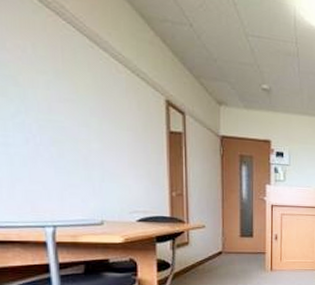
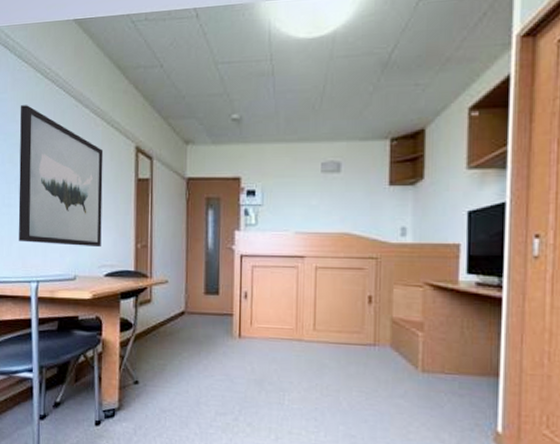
wall art: none [11,32,132,193] -> present [18,105,104,246]

